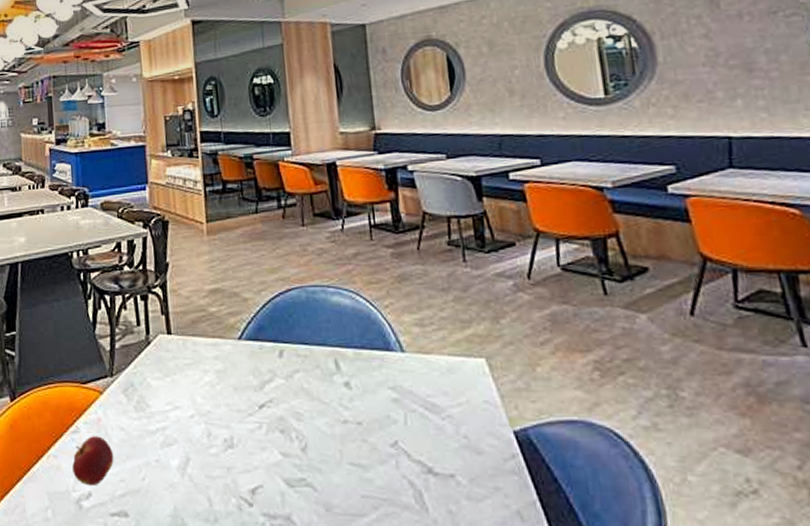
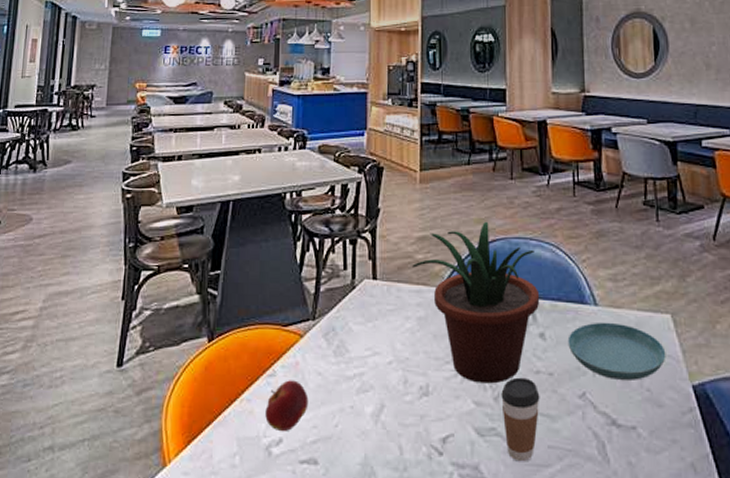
potted plant: none [206,270,343,435] -> present [412,221,540,384]
coffee cup: none [308,427,350,512] -> present [501,377,540,462]
saucer: none [374,368,483,427] -> present [567,322,666,380]

